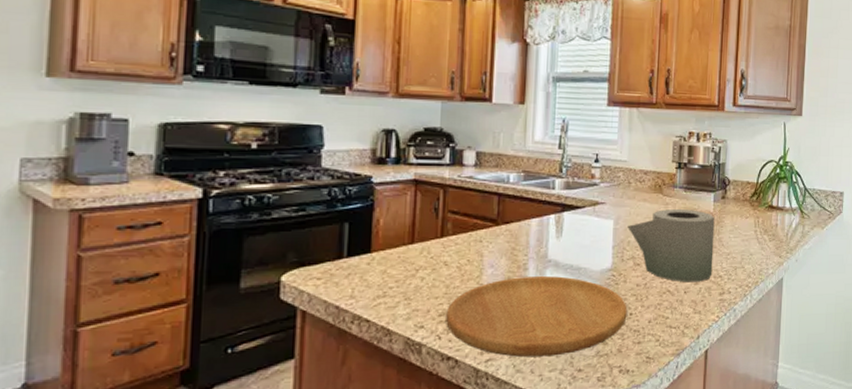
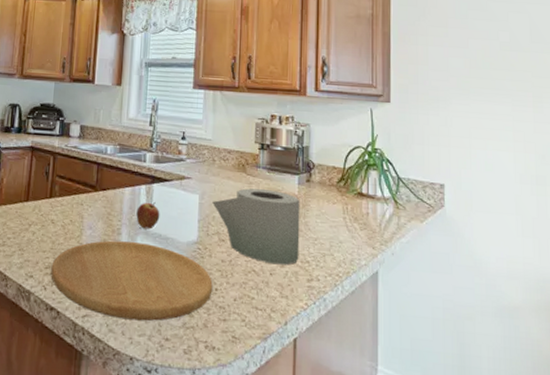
fruit: none [545,231,572,261] -> present [136,201,160,229]

